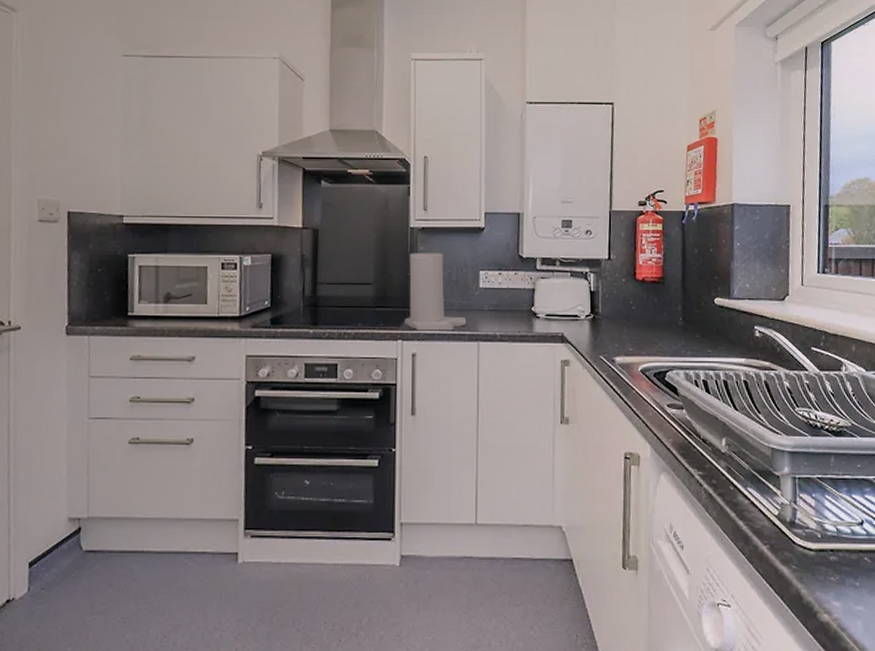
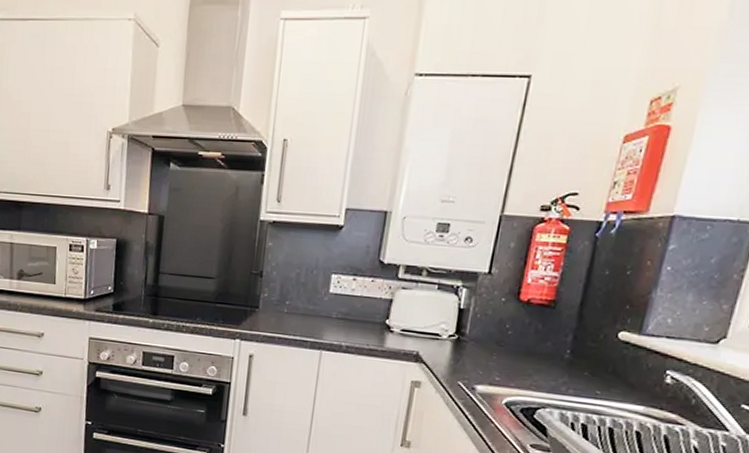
paper towel: present [404,253,467,331] -> none [244,248,311,336]

